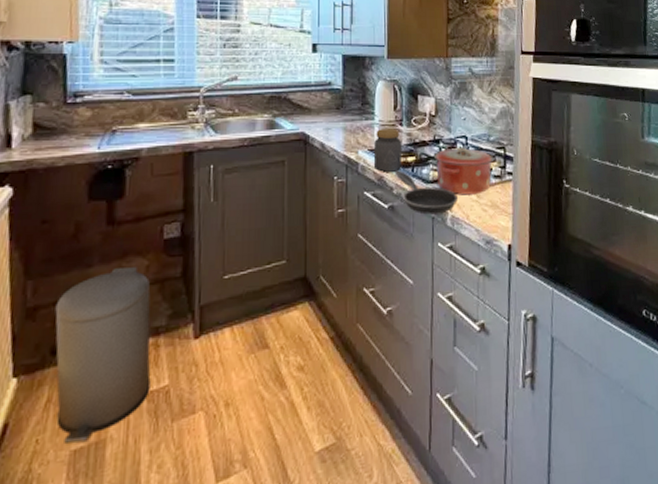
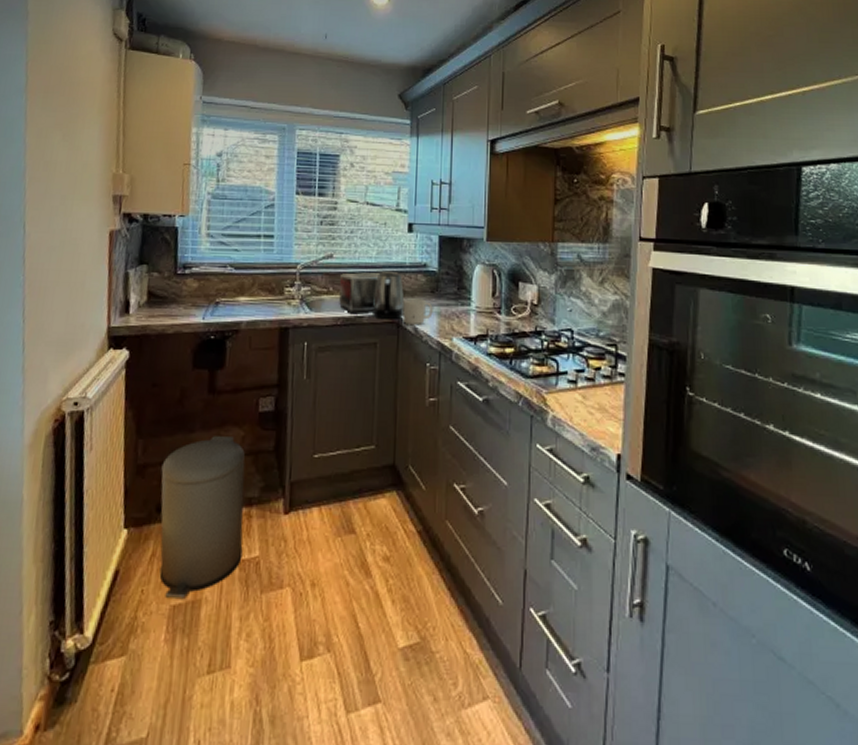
toaster: none [244,93,287,134] -> present [339,272,381,314]
kettle: none [280,90,311,138] -> present [373,270,405,320]
mug: none [309,115,339,142] -> present [402,298,433,326]
jar: present [373,128,401,172] -> none [468,316,499,363]
frying pan: present [394,170,458,215] -> none [491,361,560,413]
casserole: present [433,148,495,195] -> none [534,342,604,395]

